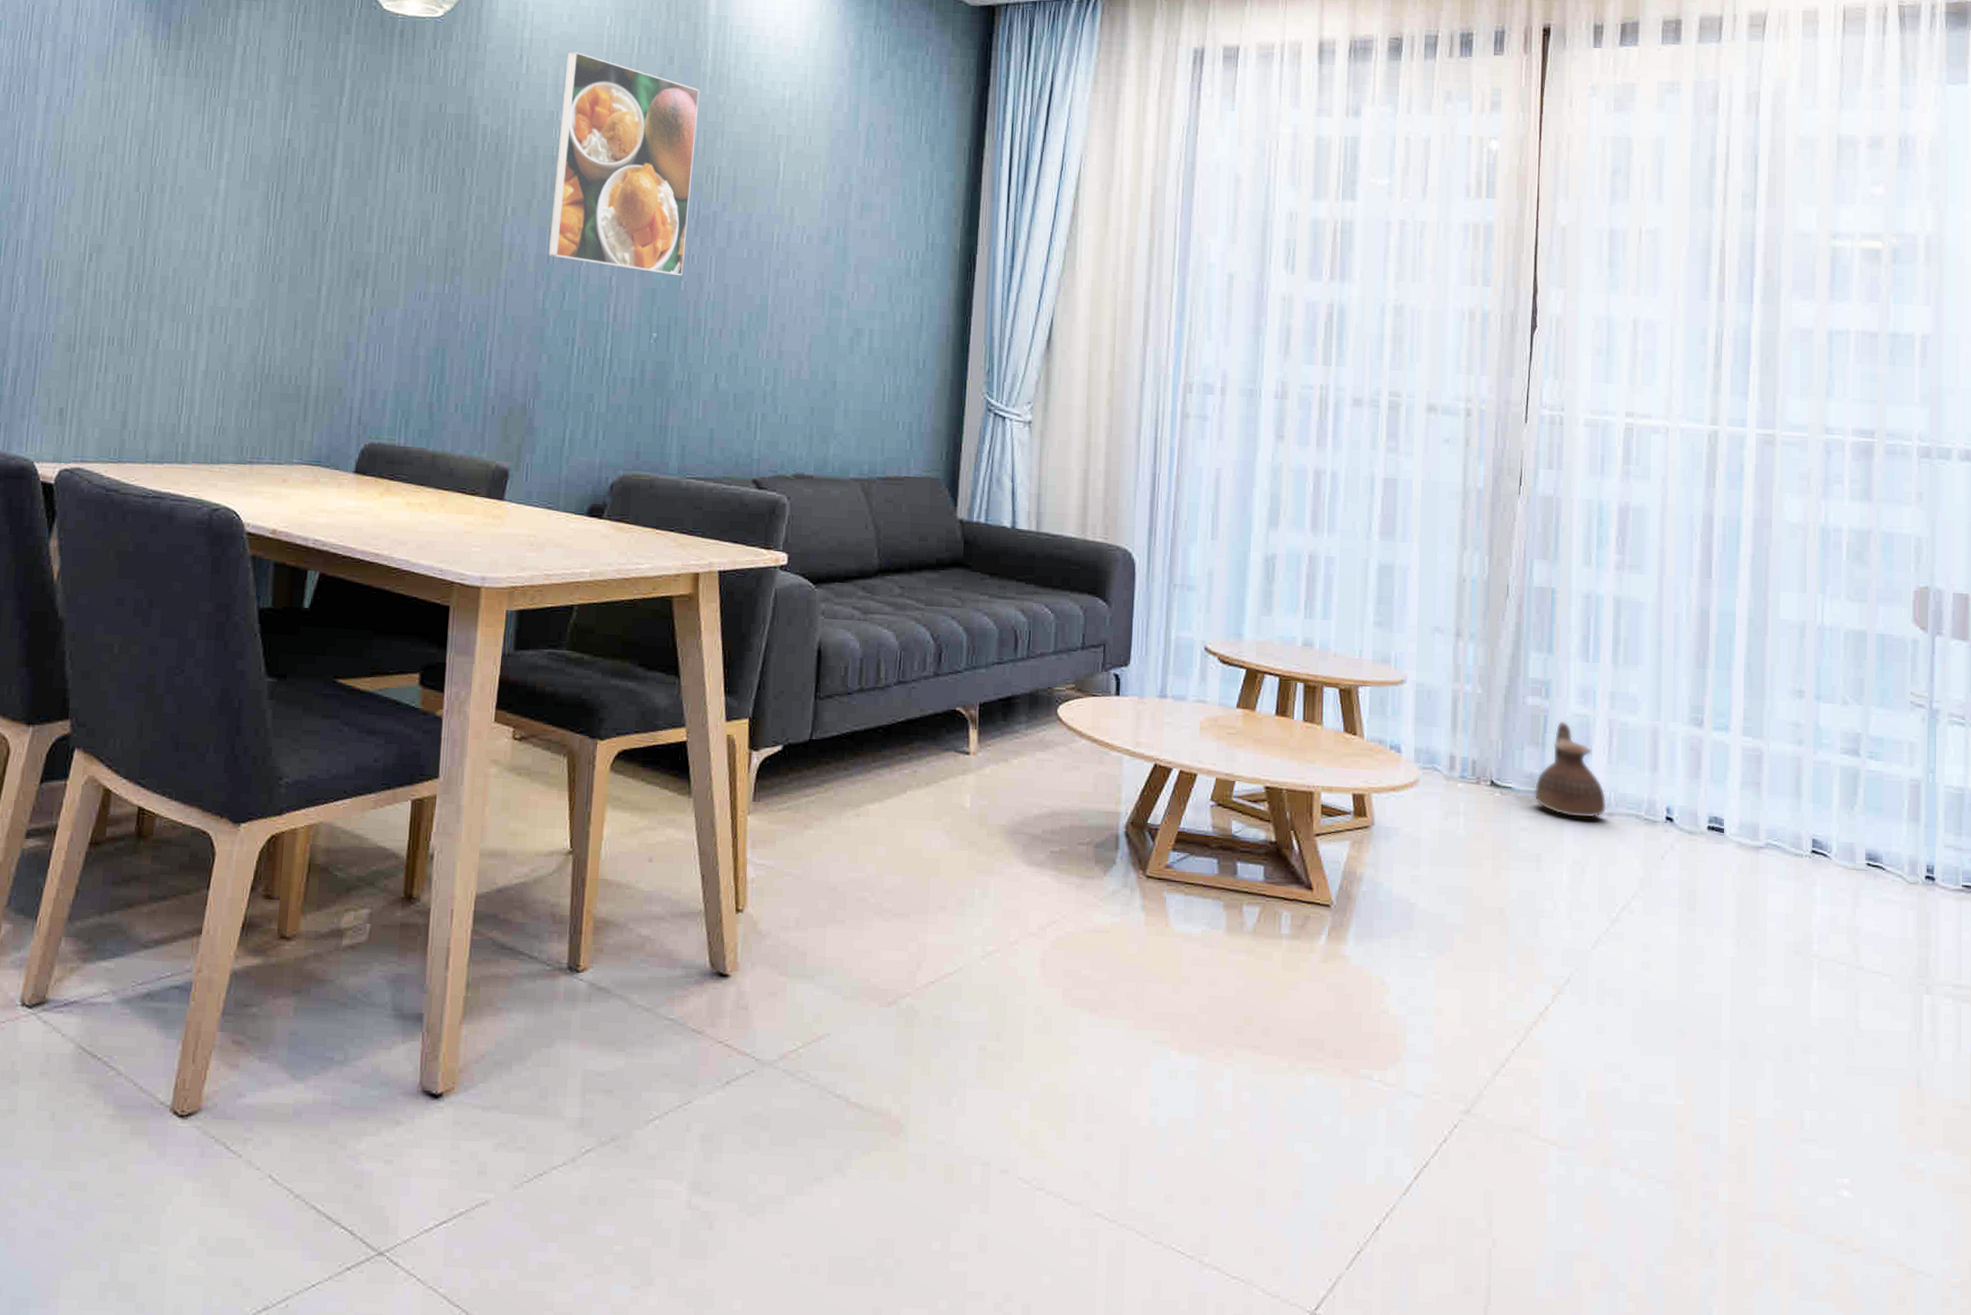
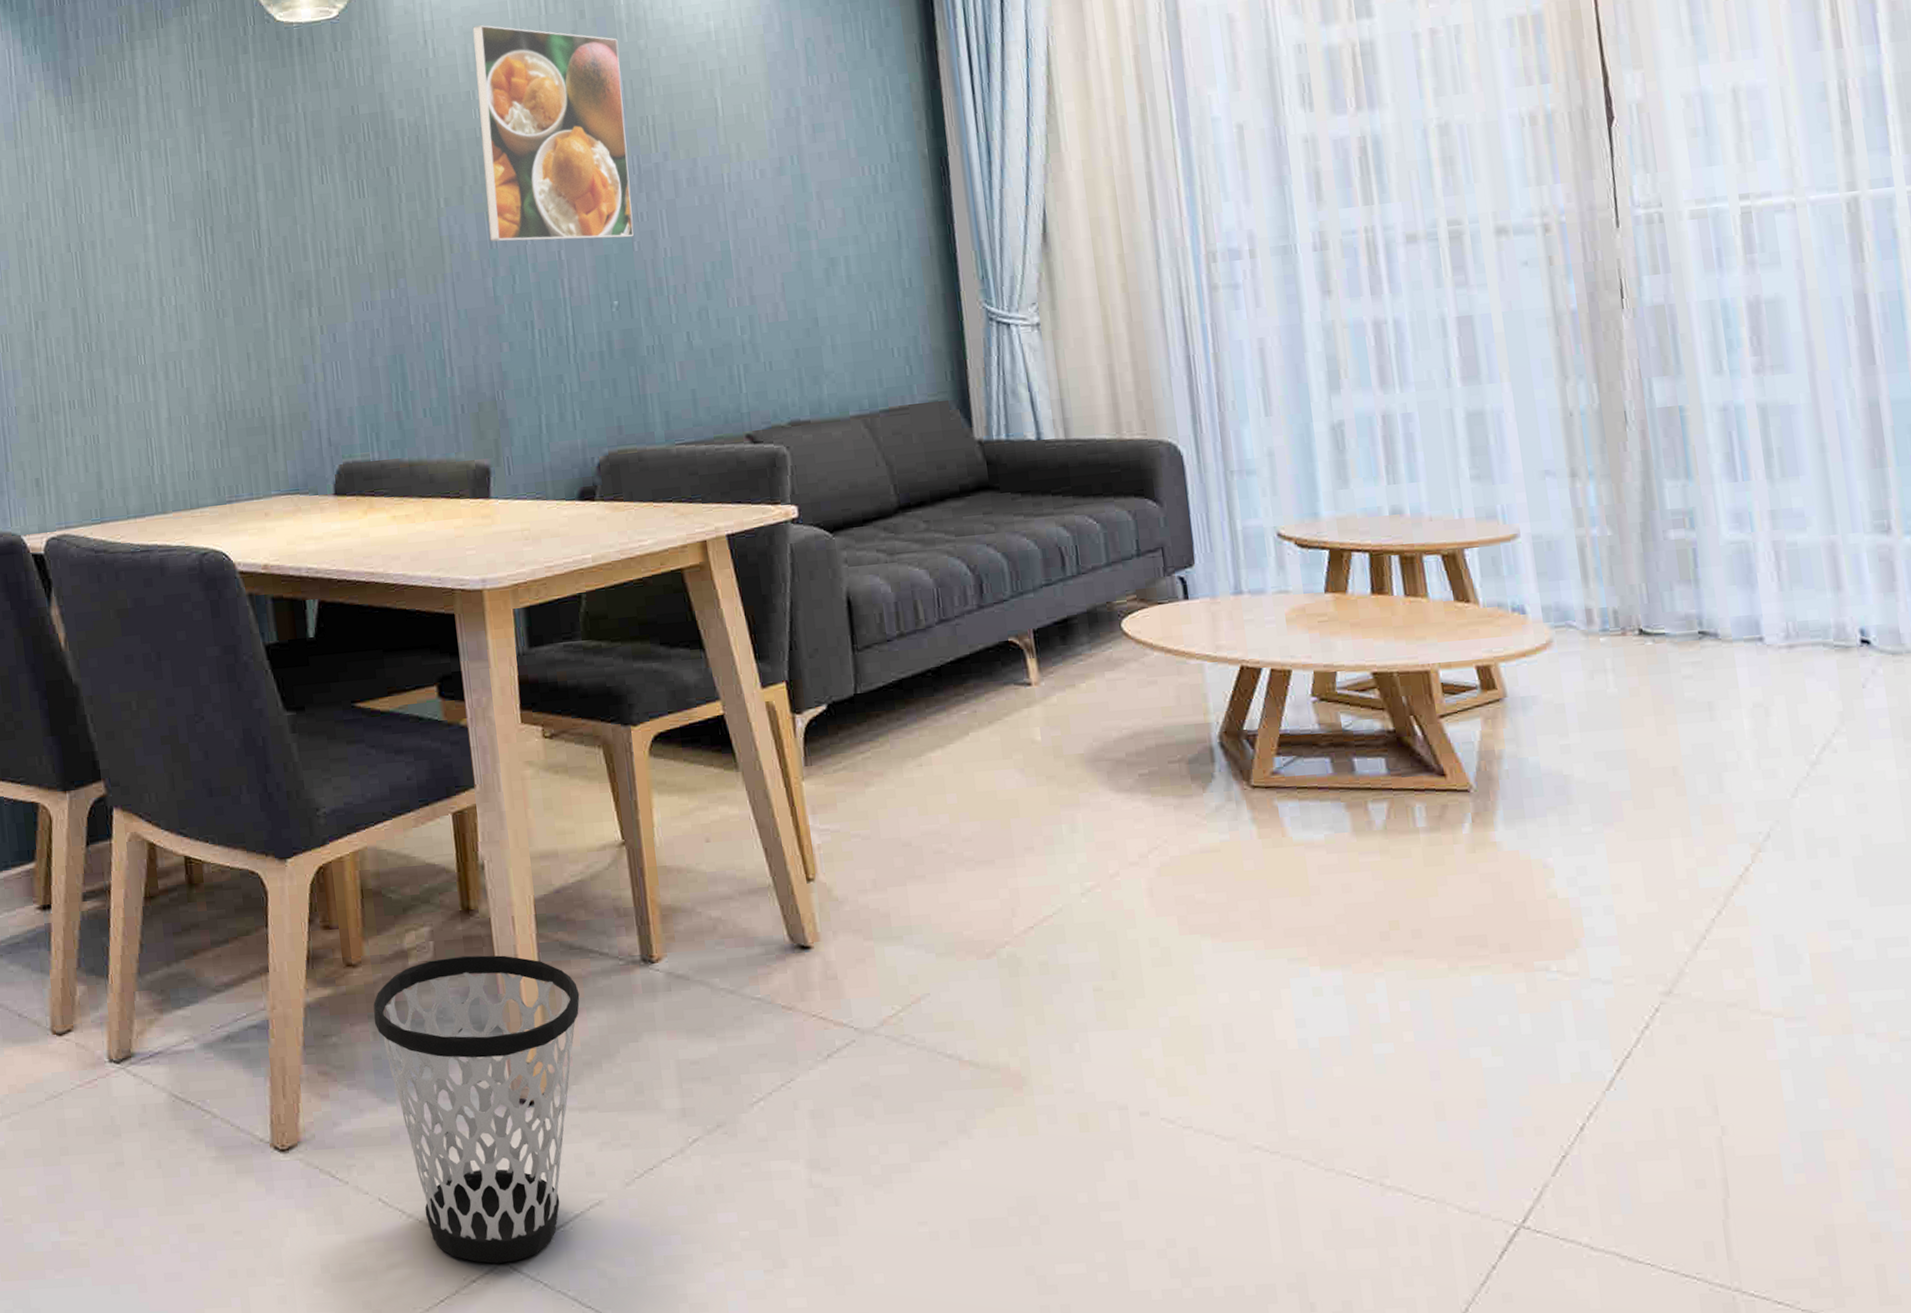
wastebasket: none [297,942,503,1253] -> present [373,955,580,1264]
ceramic jug: present [1534,720,1607,819] -> none [1692,551,1786,657]

